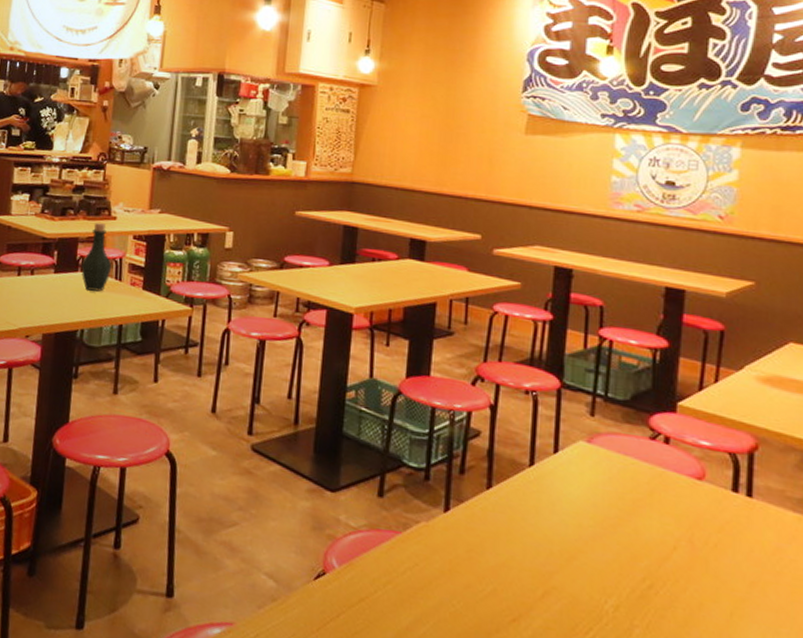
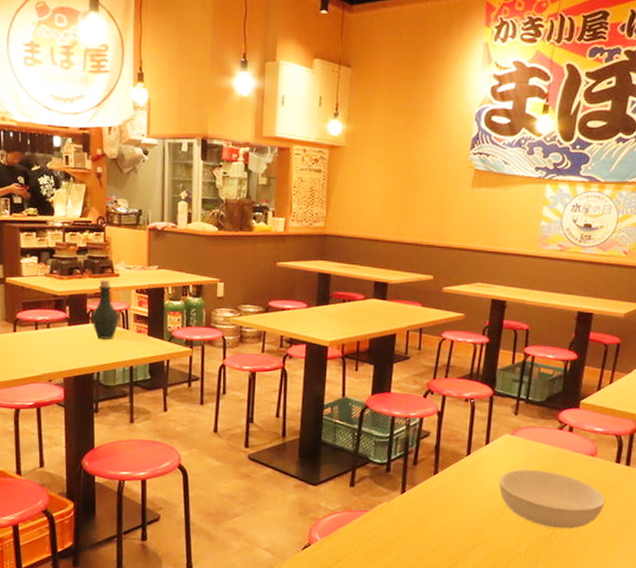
serving bowl: none [574,490,723,582] -> present [499,469,606,529]

